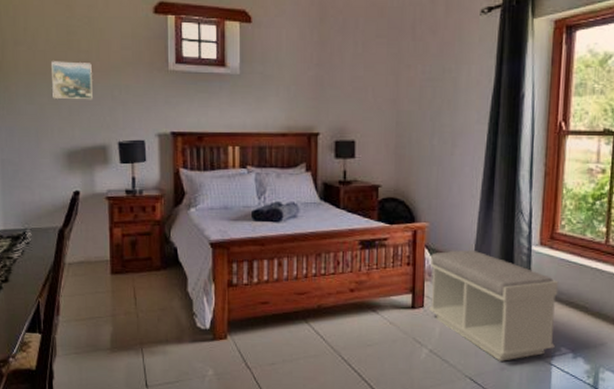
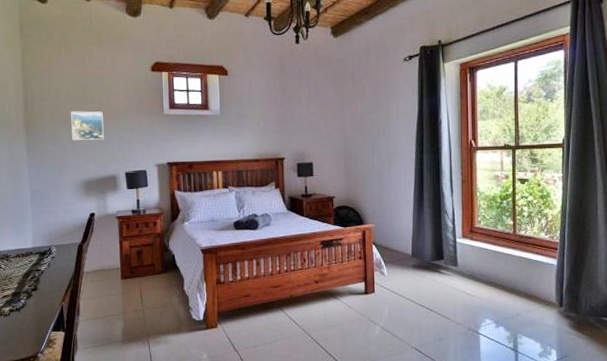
bench: present [429,250,559,361] -> none [377,245,481,333]

